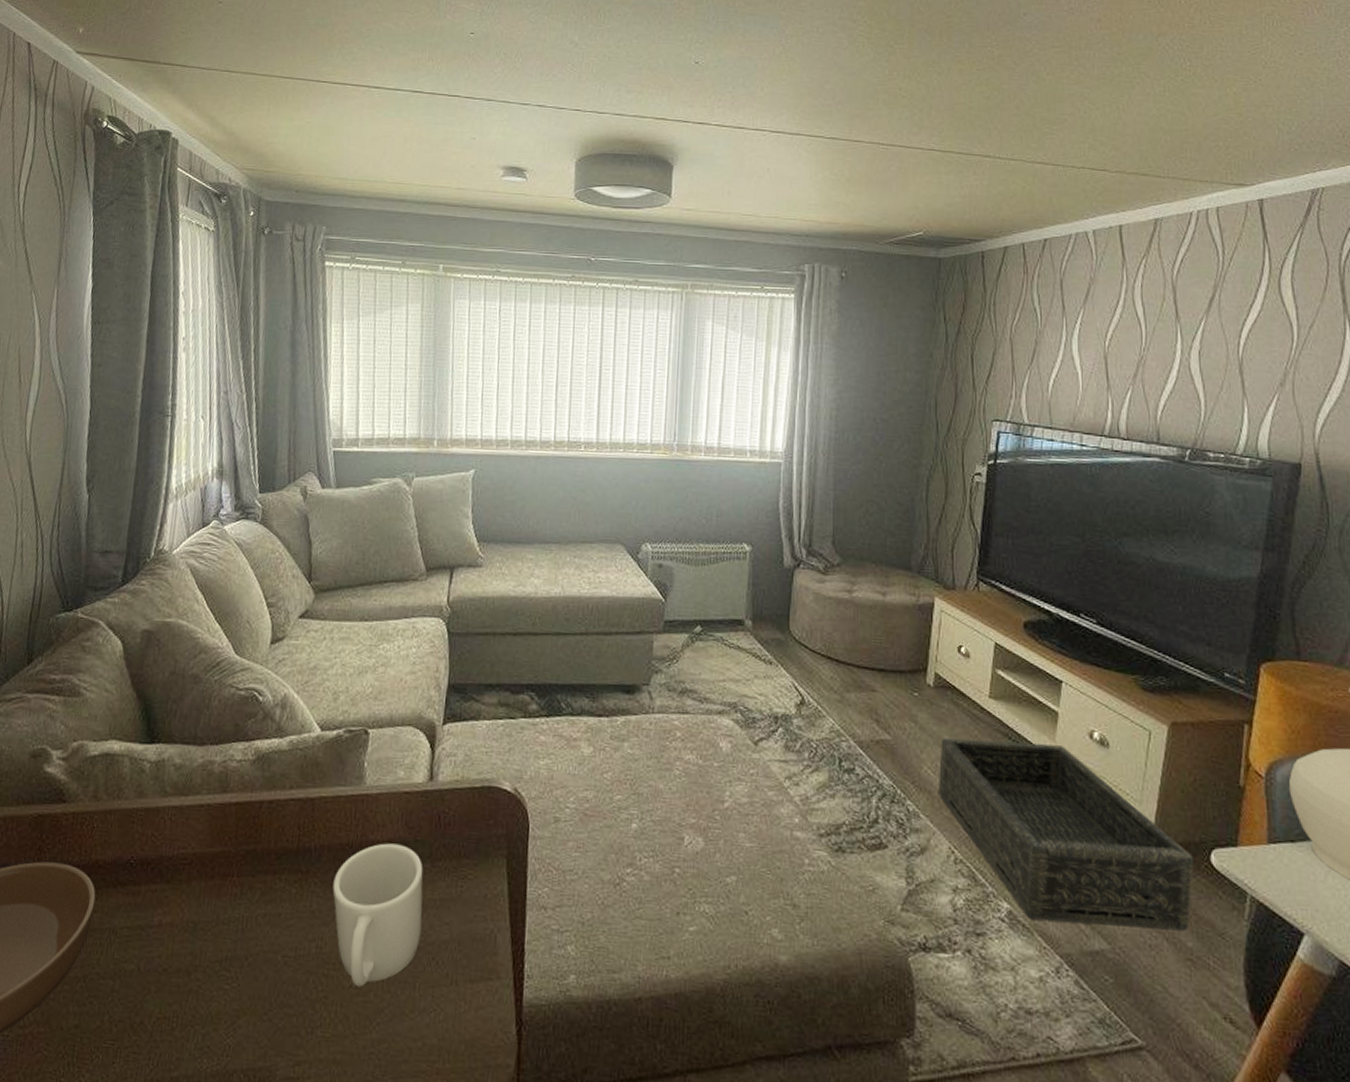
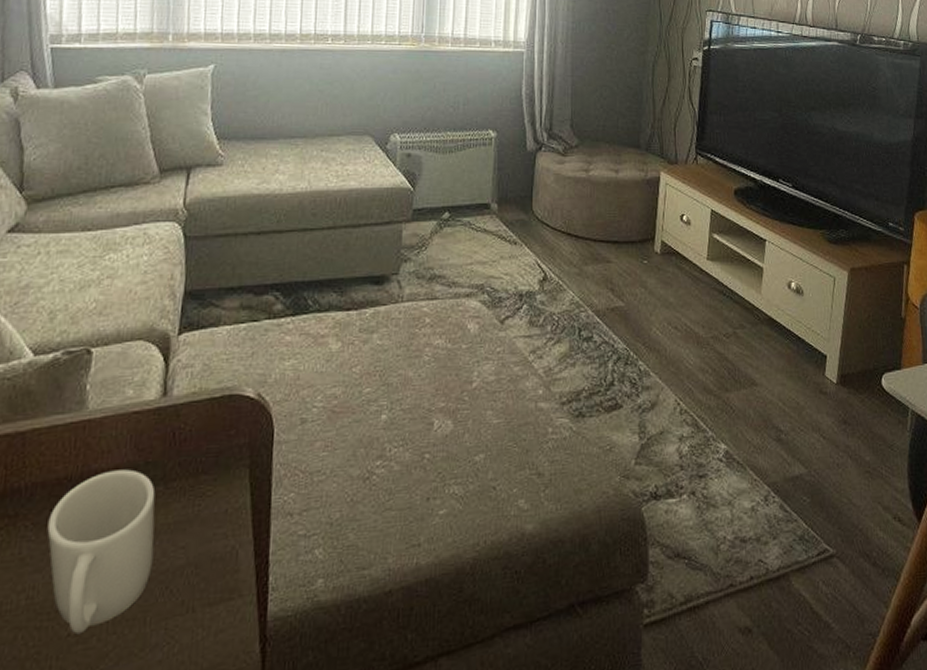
basket: present [937,738,1194,931] -> none [665,297,870,456]

